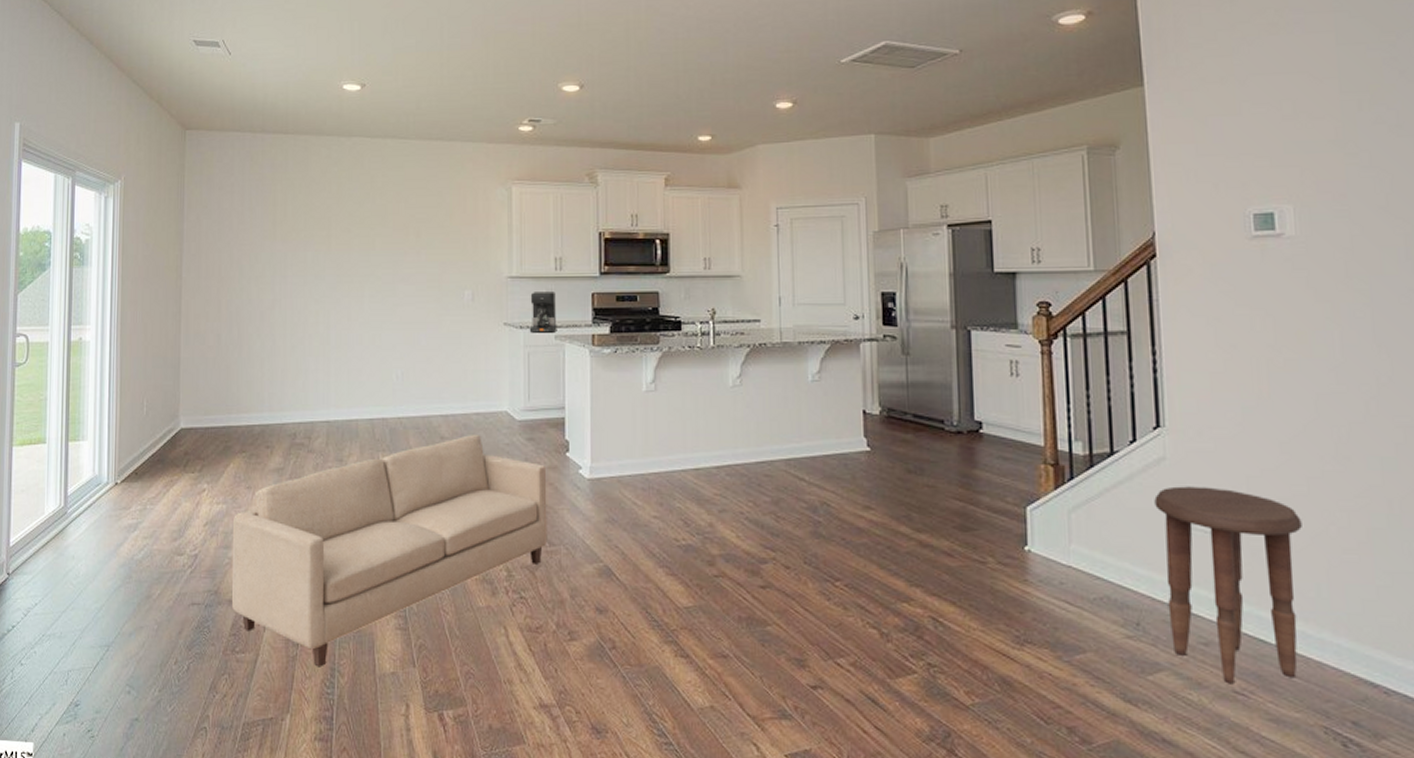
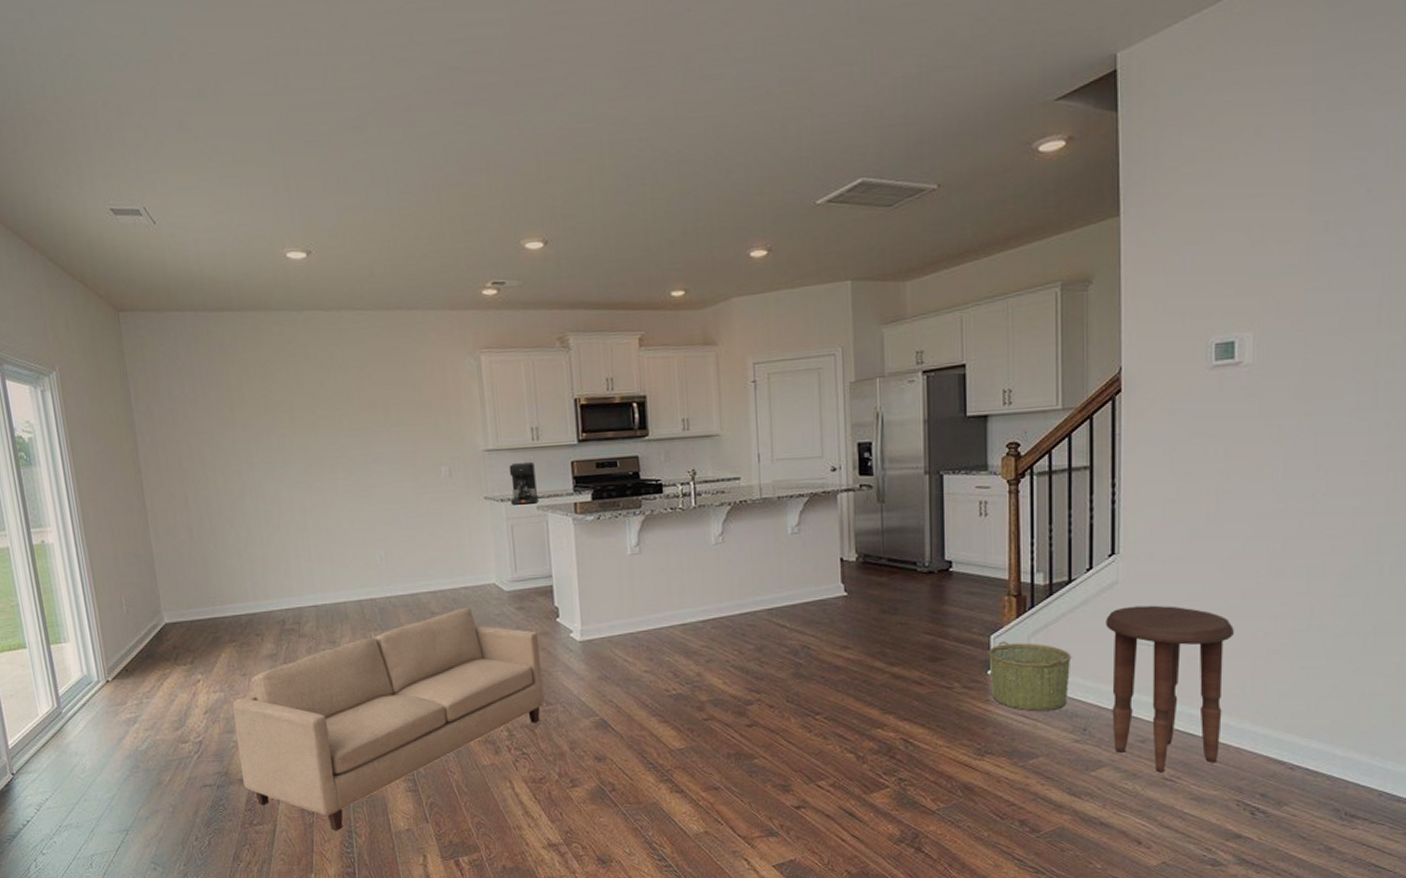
basket: none [1025,514,1118,598] -> present [988,641,1072,711]

